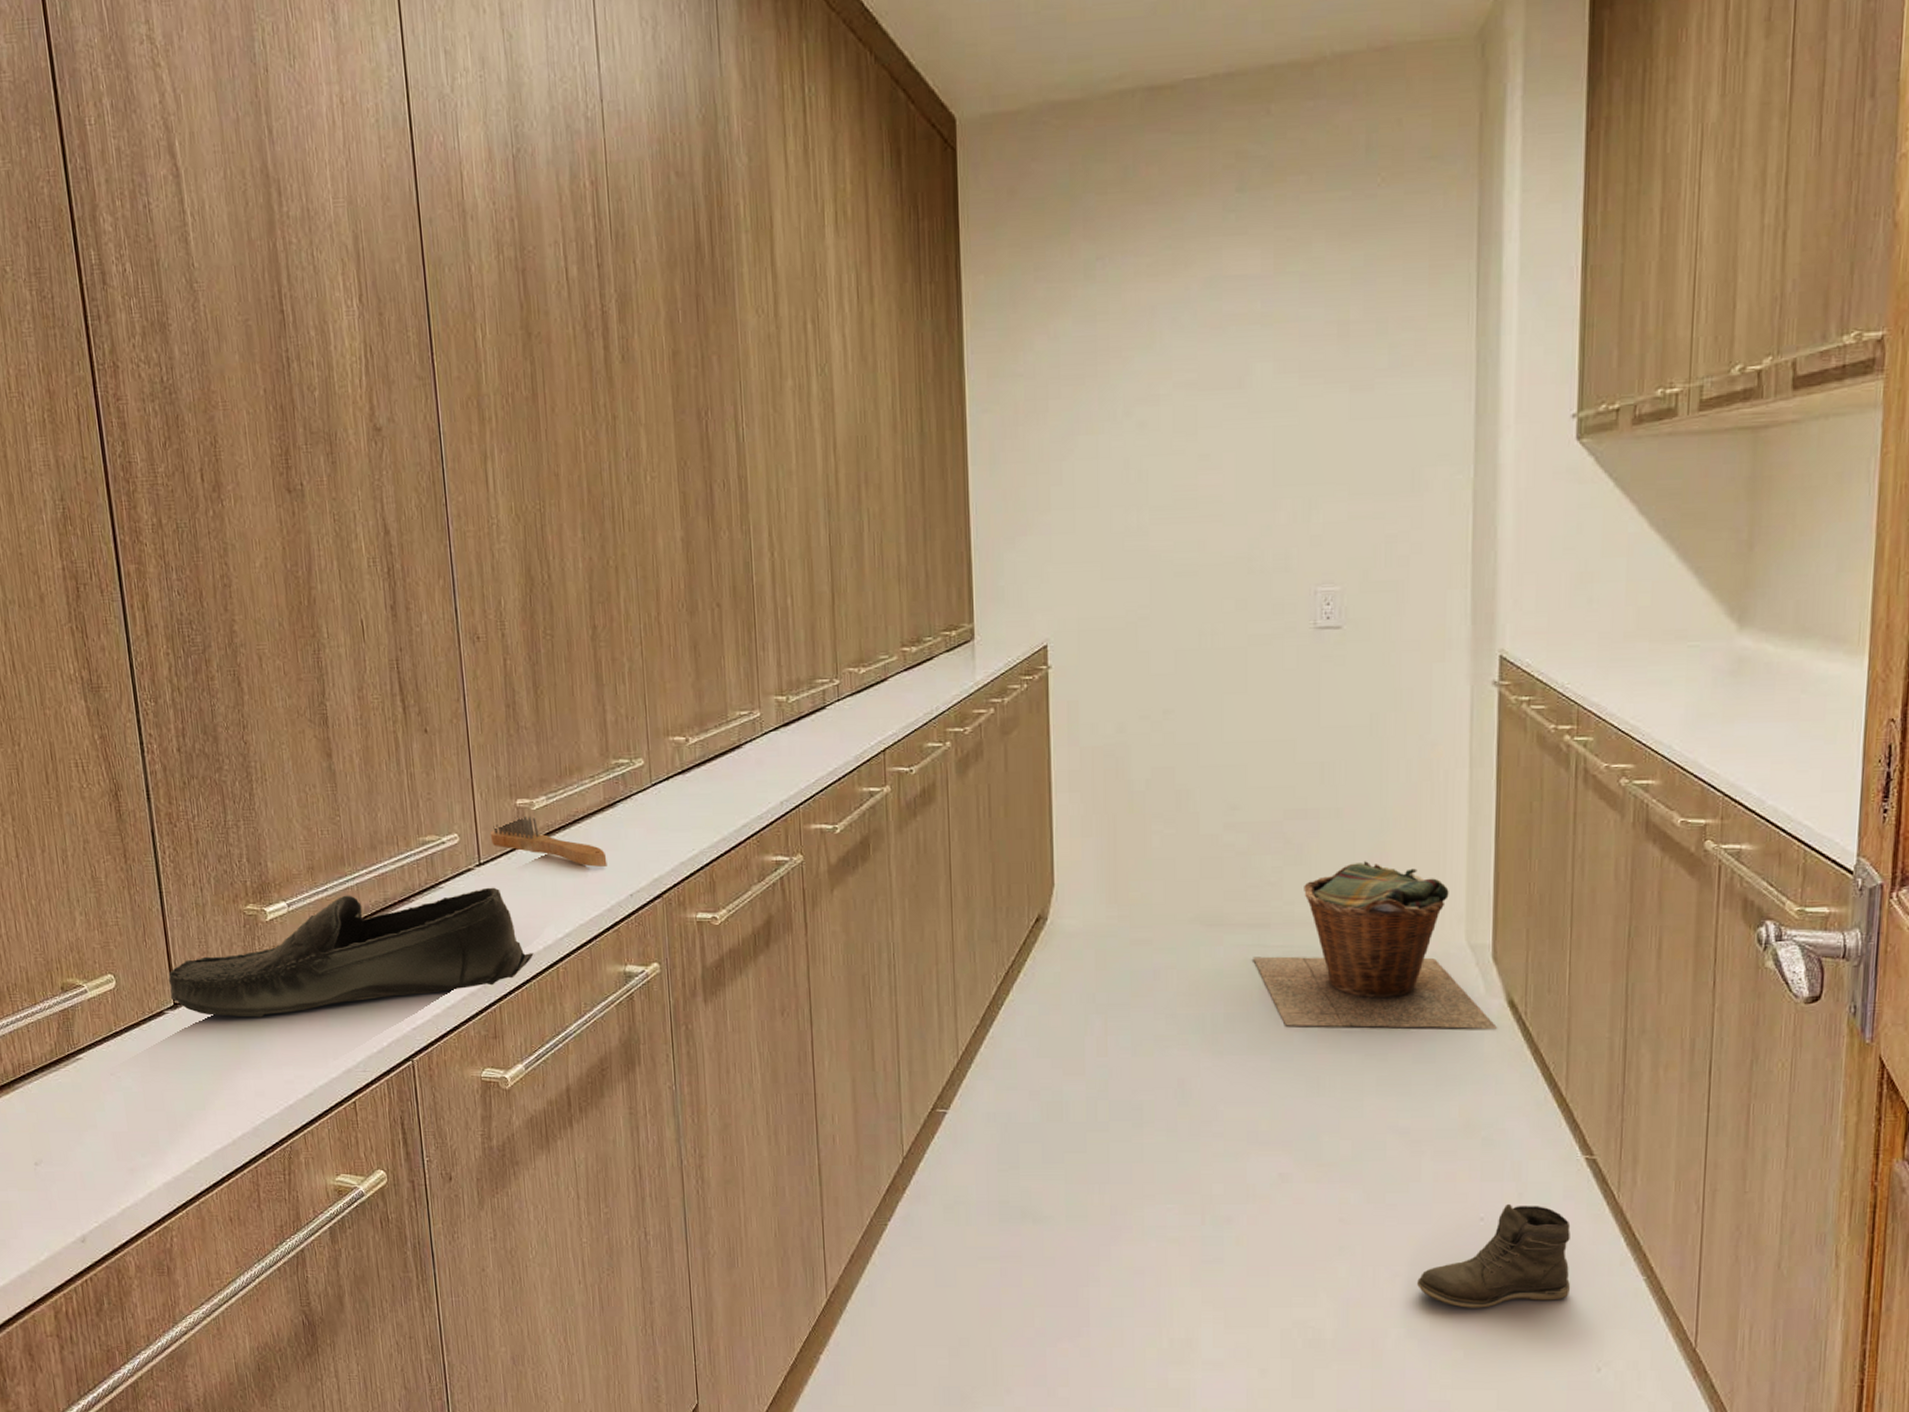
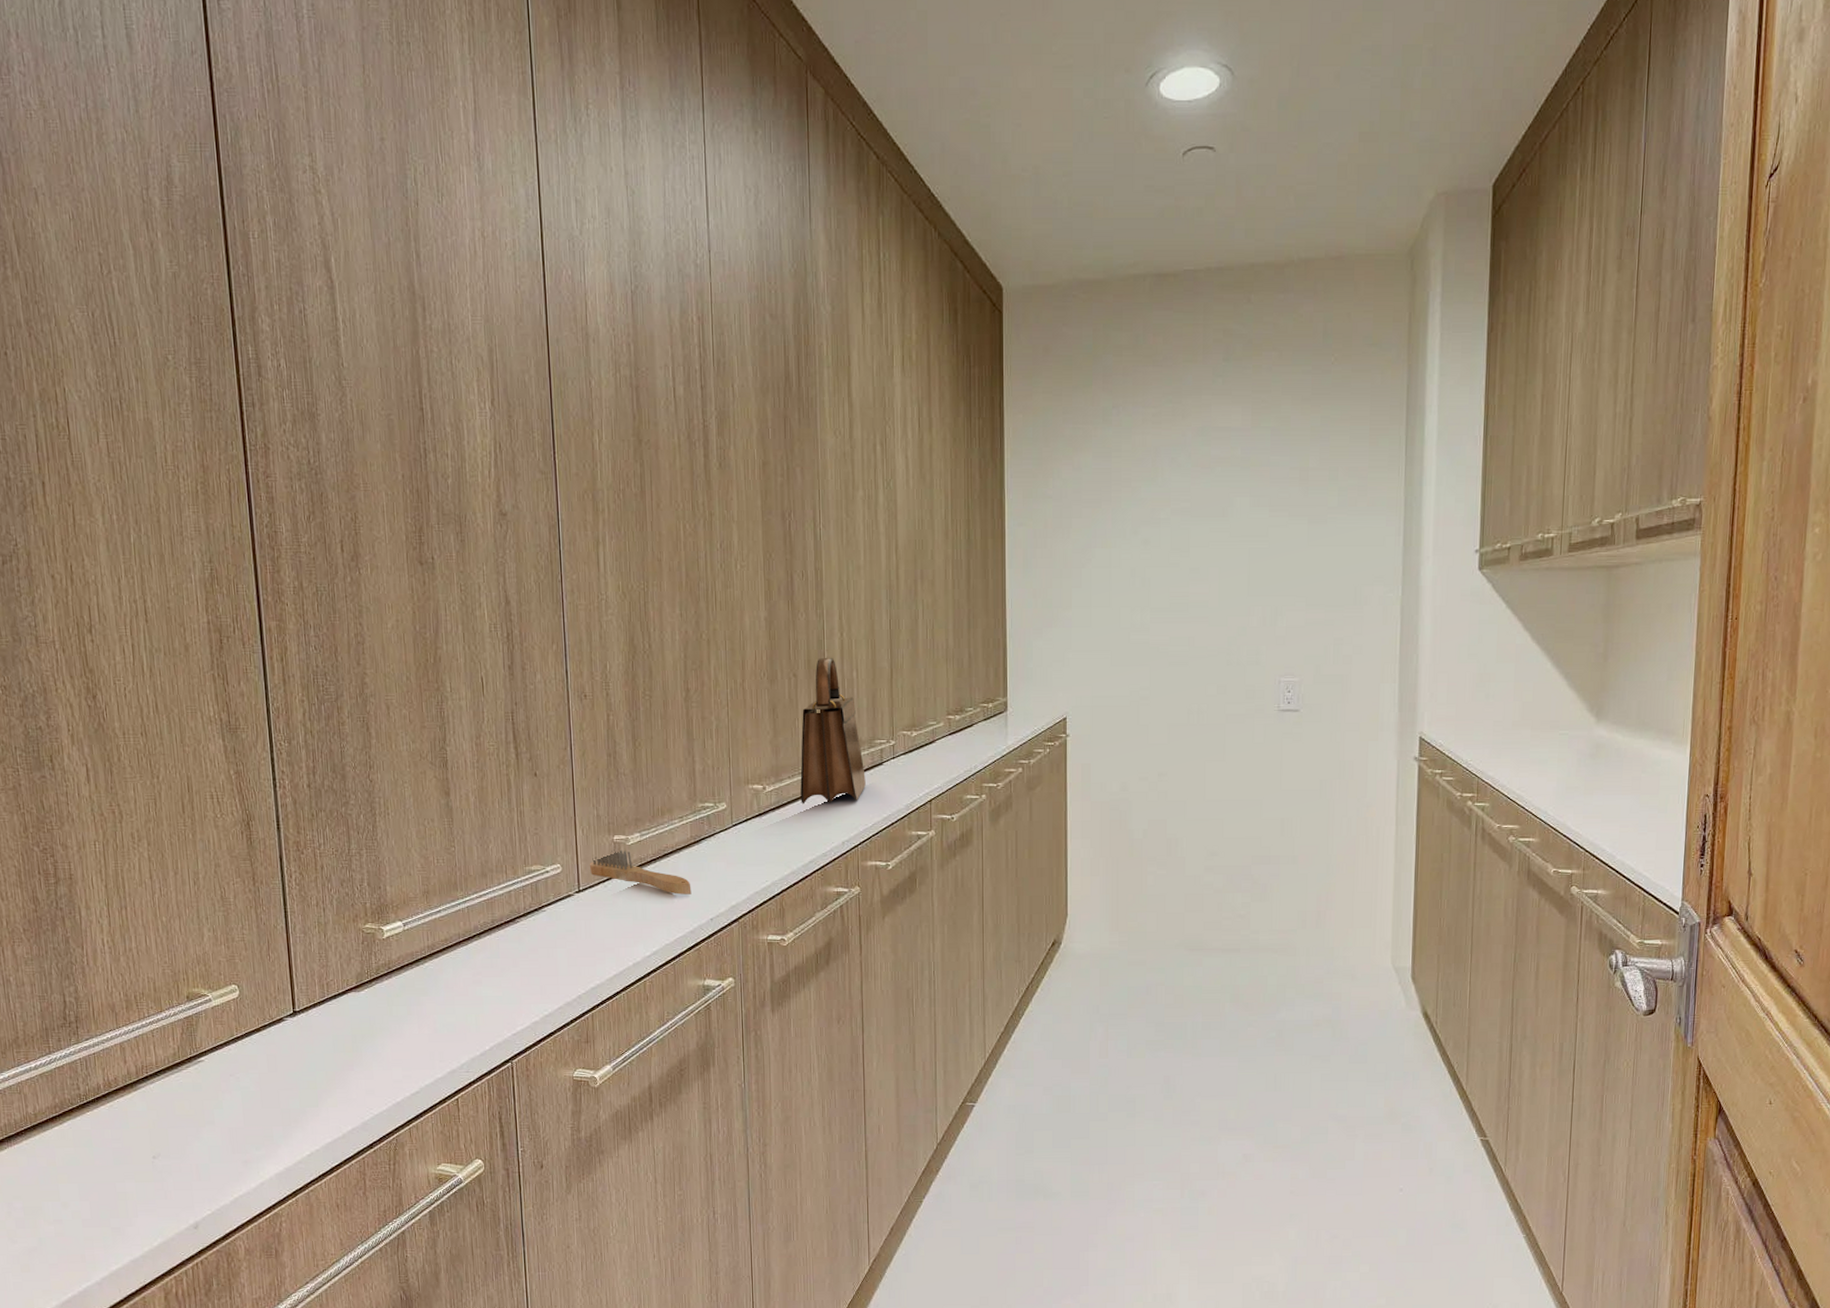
shoe: present [168,887,534,1018] -> none [289,911,624,1024]
handbag: none [728,582,806,758] -> present [800,657,866,805]
laundry basket: present [1253,861,1498,1030] -> none [1226,899,1415,1036]
boot: present [1417,1203,1571,1308] -> none [1351,1177,1469,1263]

